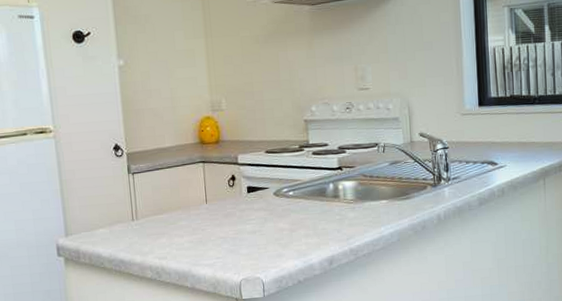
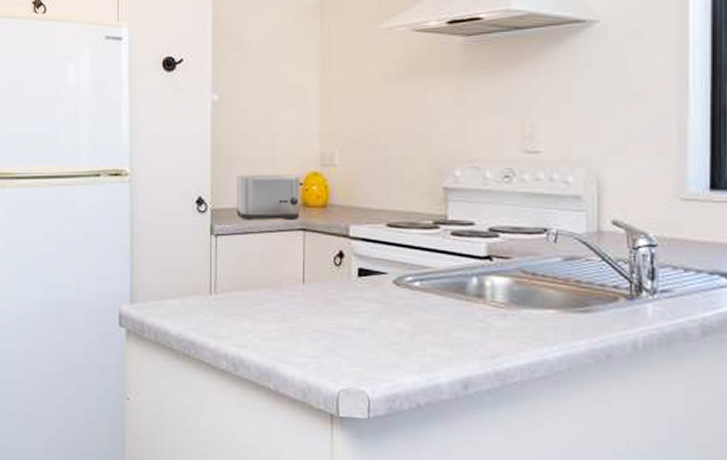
toaster: none [145,120,199,159] -> present [237,174,303,220]

